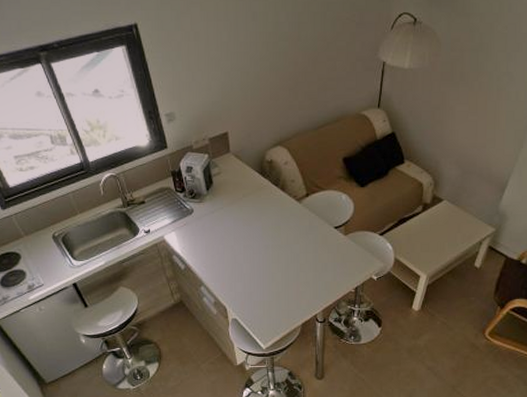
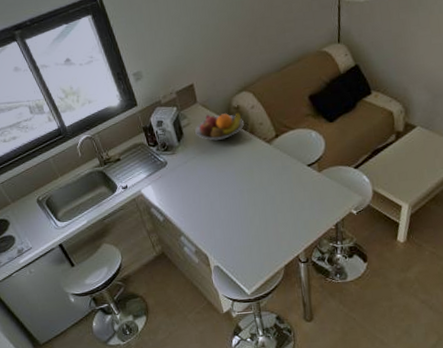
fruit bowl: none [225,165,275,193] -> present [195,112,244,141]

